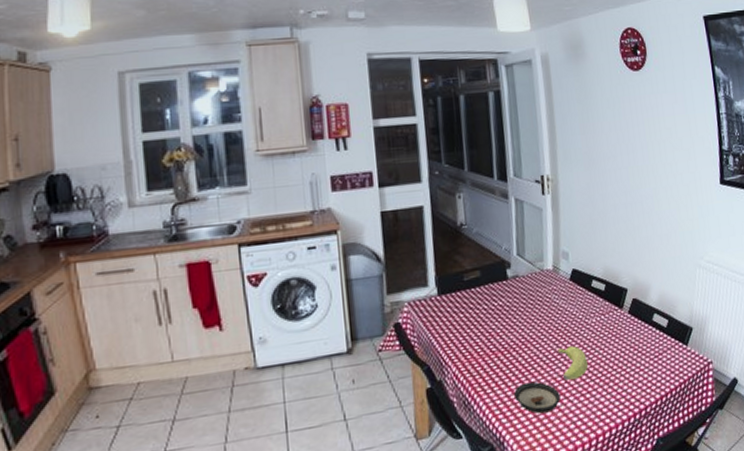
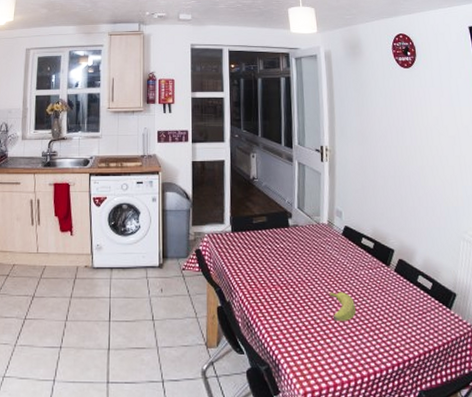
saucer: present [514,381,561,415] -> none [290,316,330,347]

